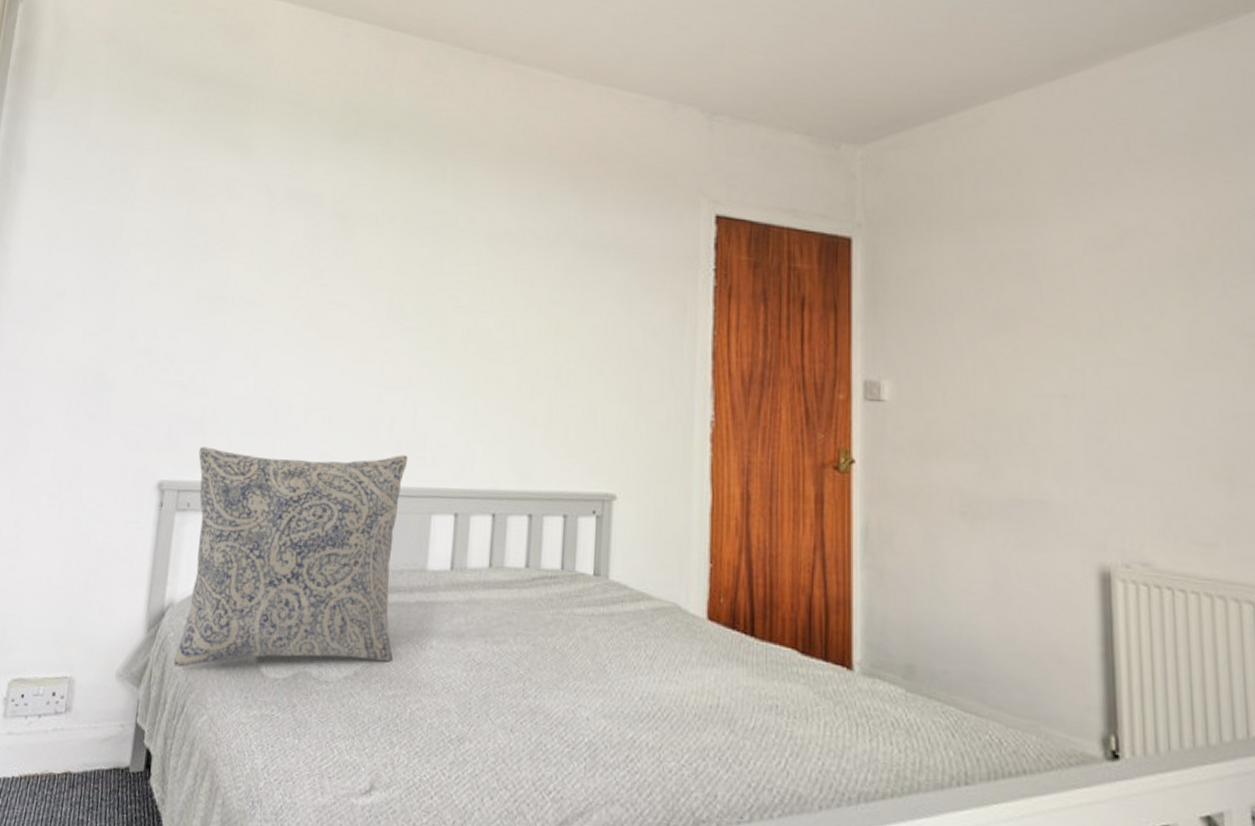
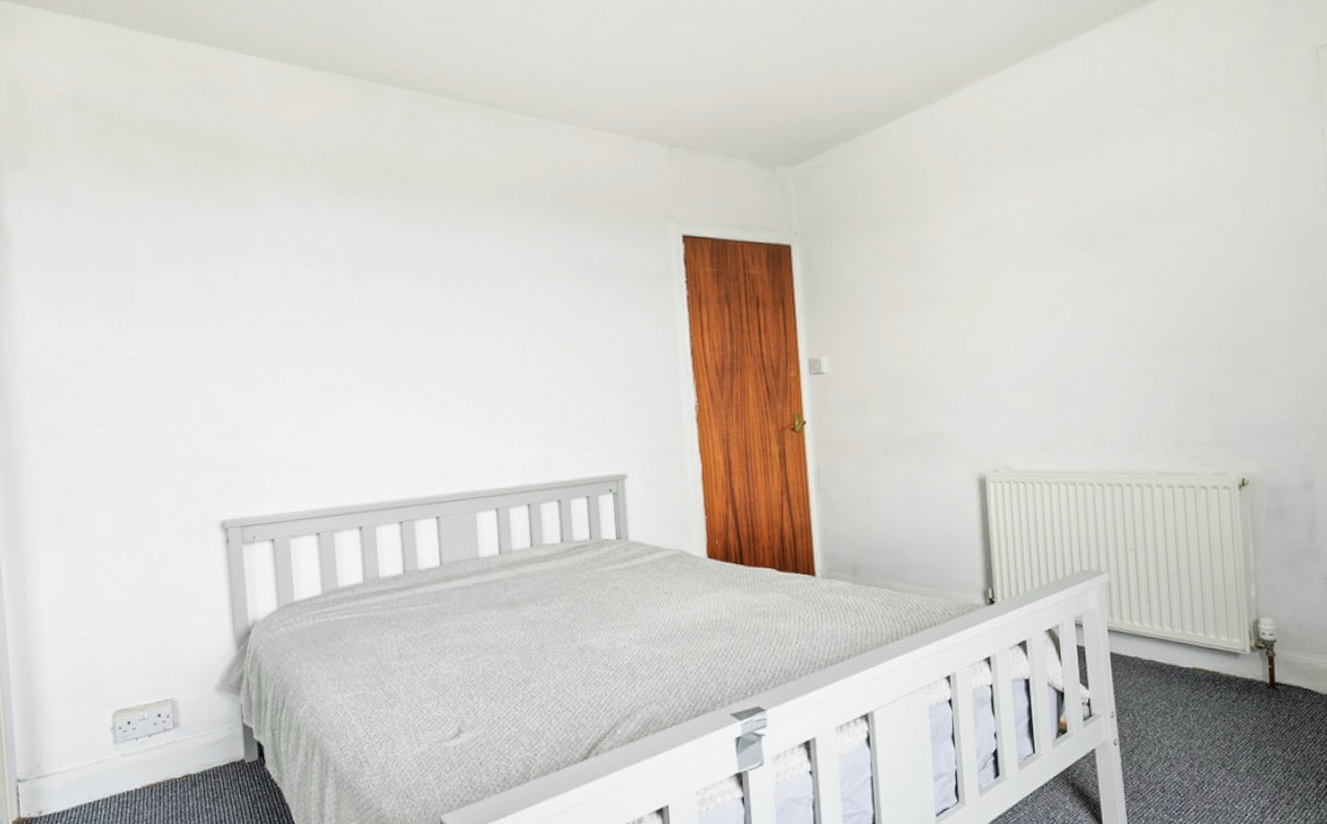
pillow: present [173,446,408,667] -> none [254,467,461,672]

